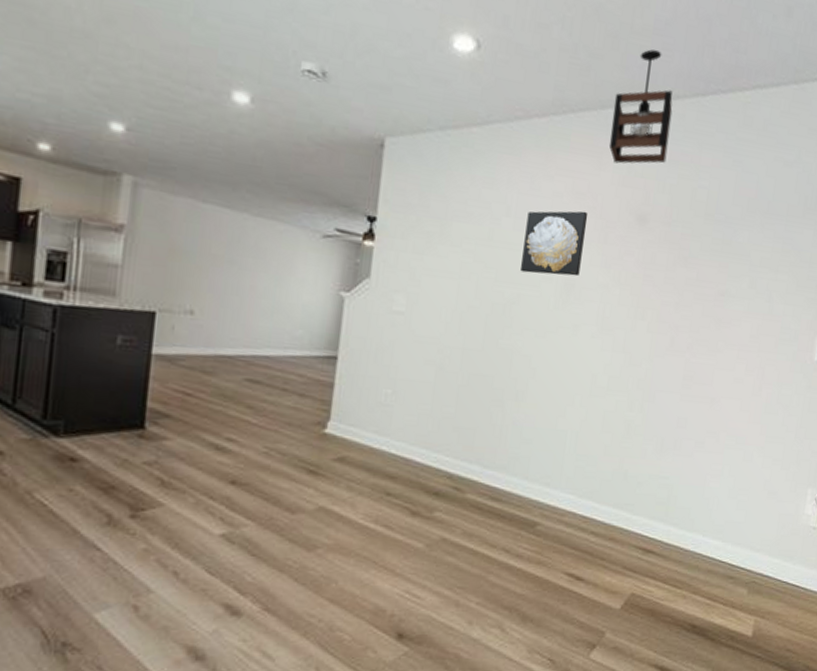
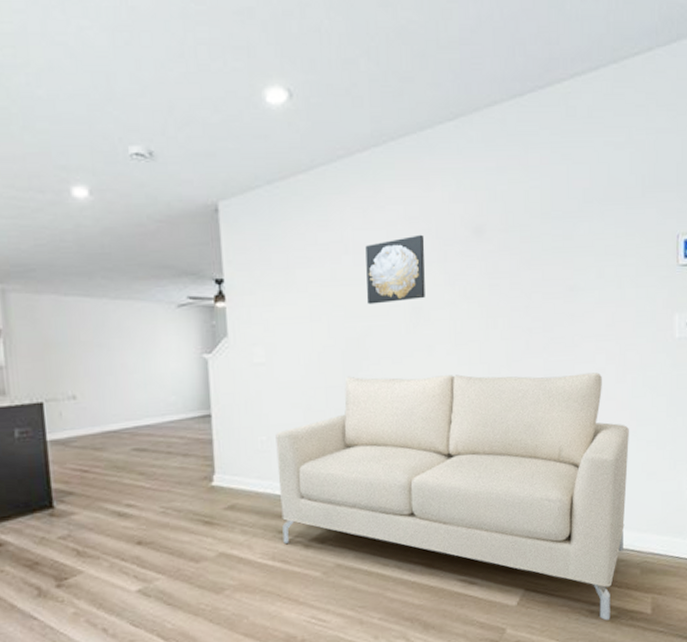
sofa: none [390,341,757,638] -> present [275,372,629,621]
pendant light: present [609,49,673,164] -> none [432,61,493,181]

